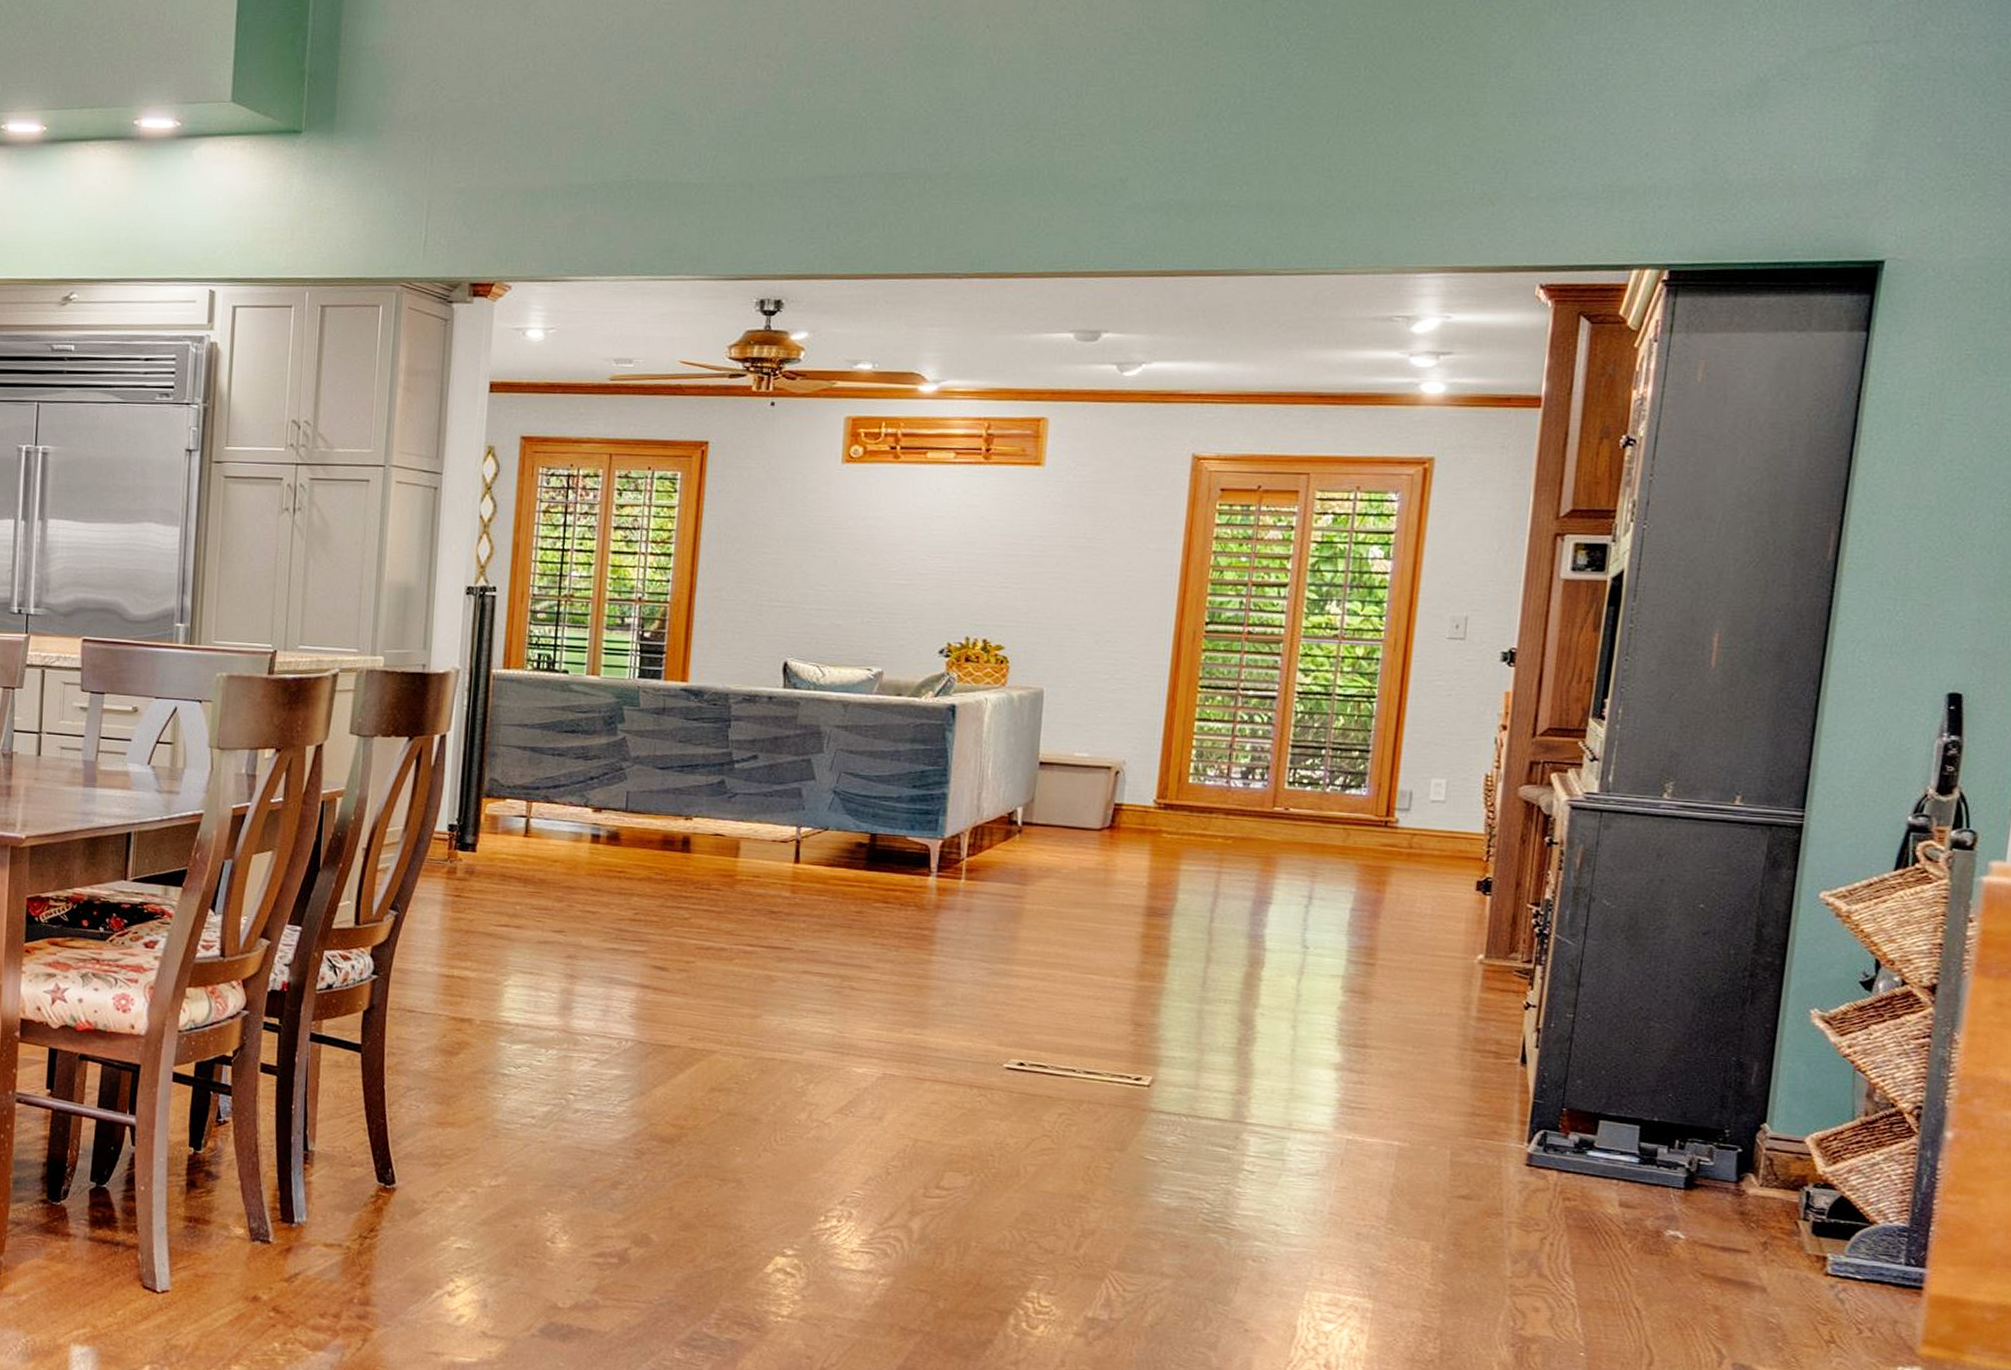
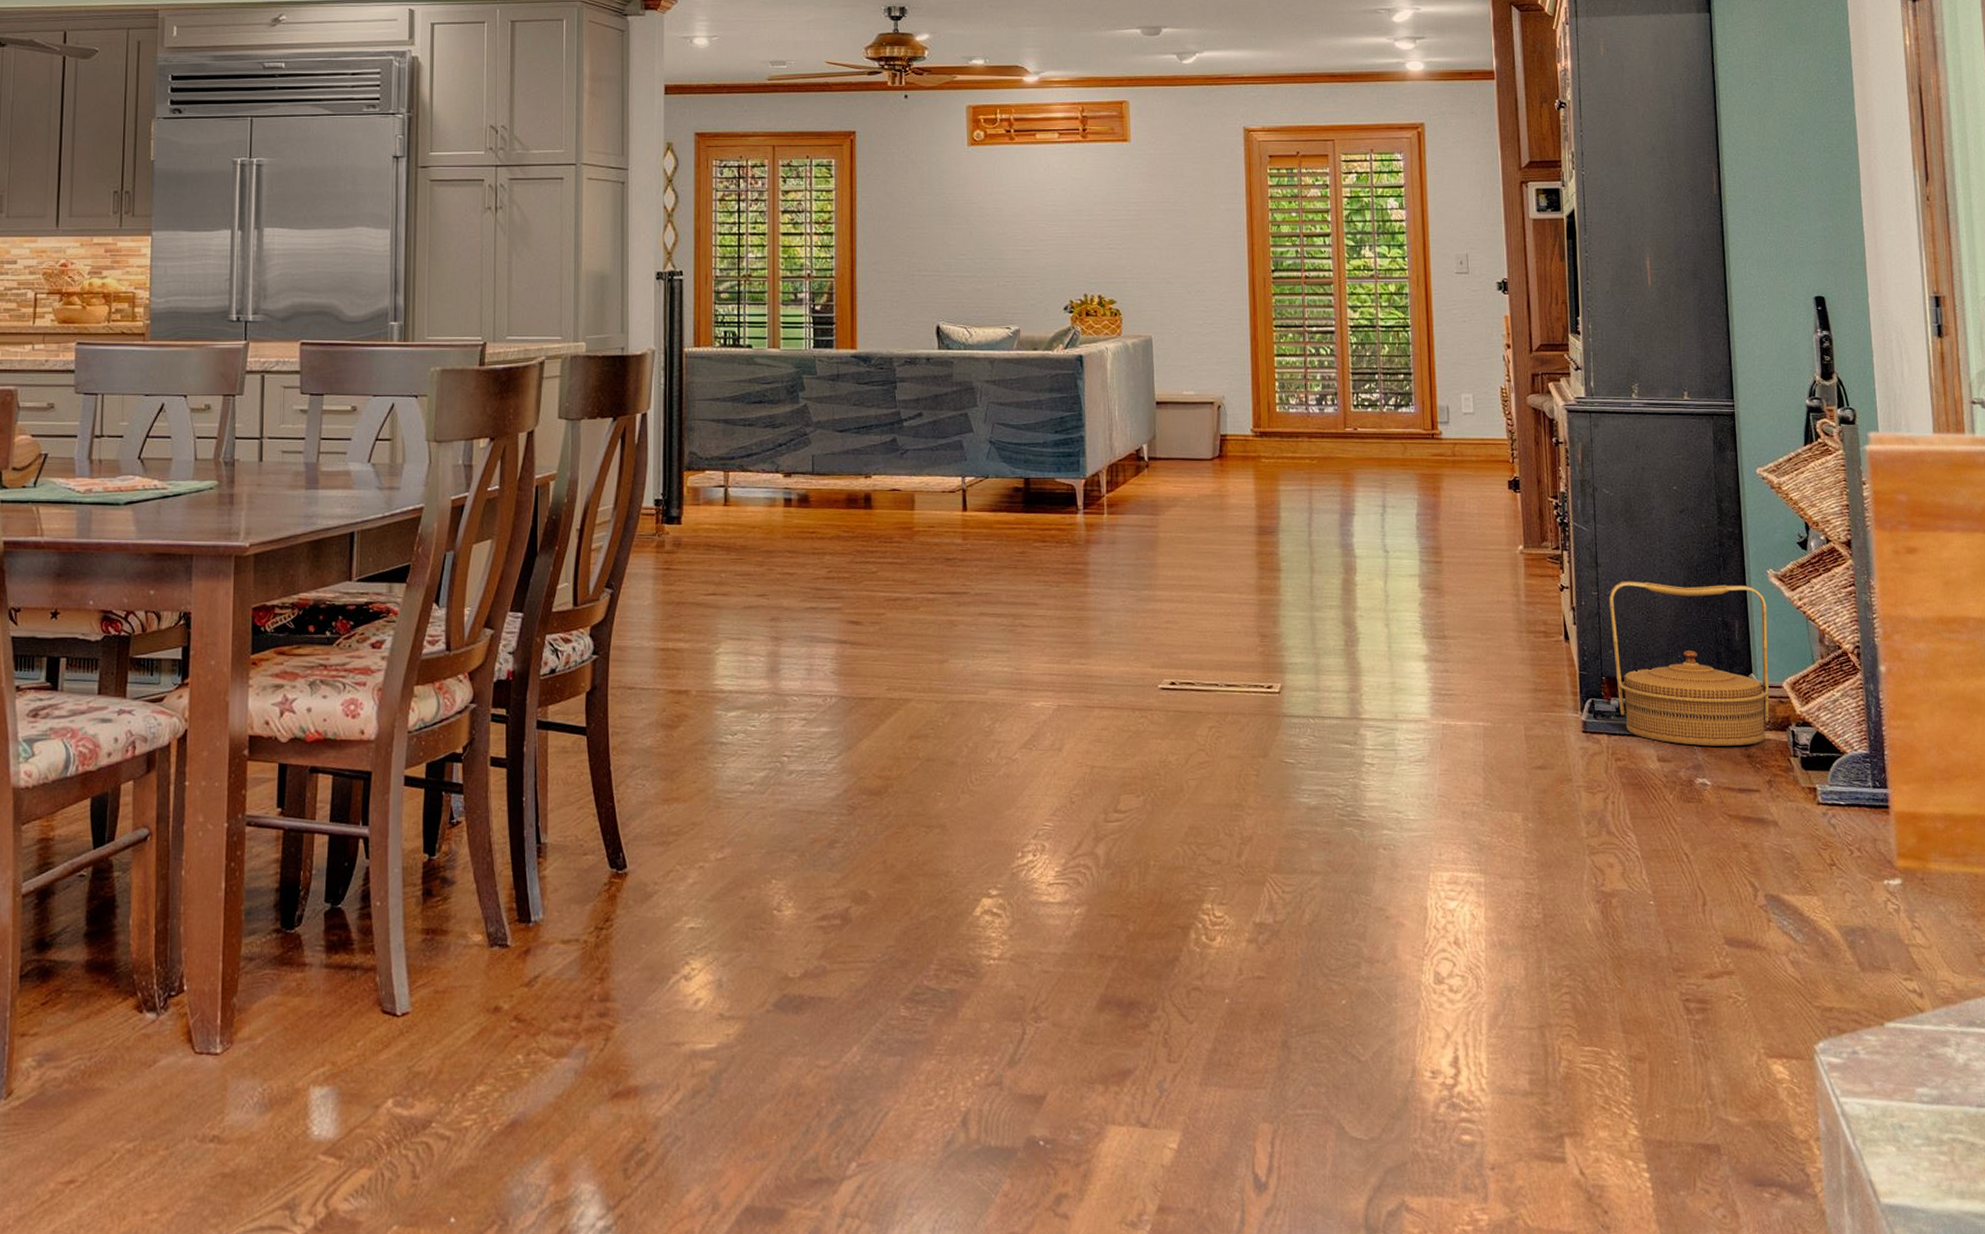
basket: none [1579,1005,1802,1202] -> present [1608,580,1769,747]

